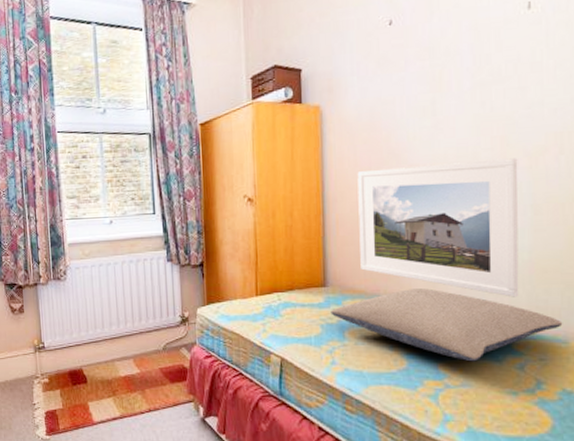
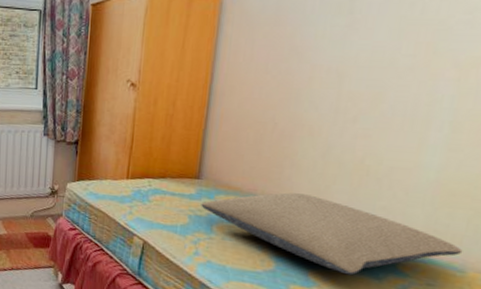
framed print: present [357,158,519,297] -> none [240,66,444,217]

